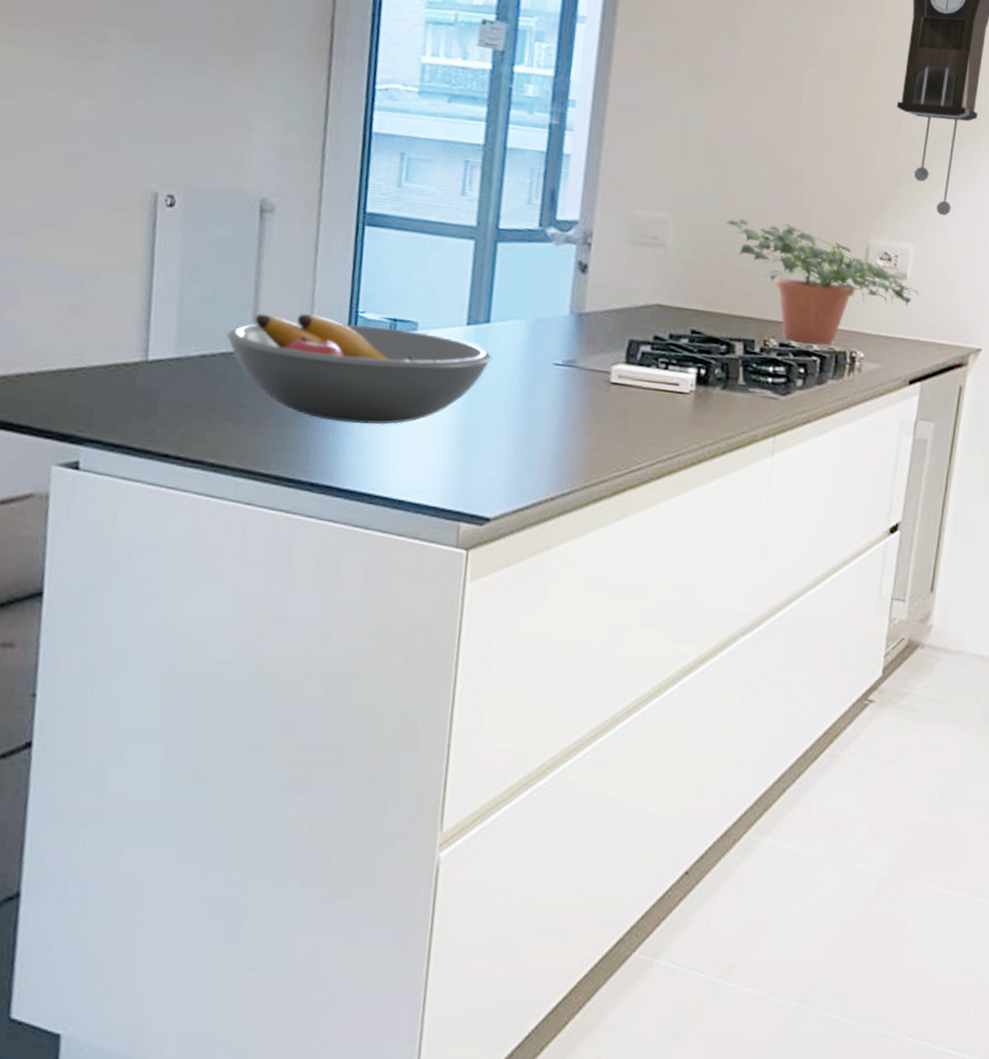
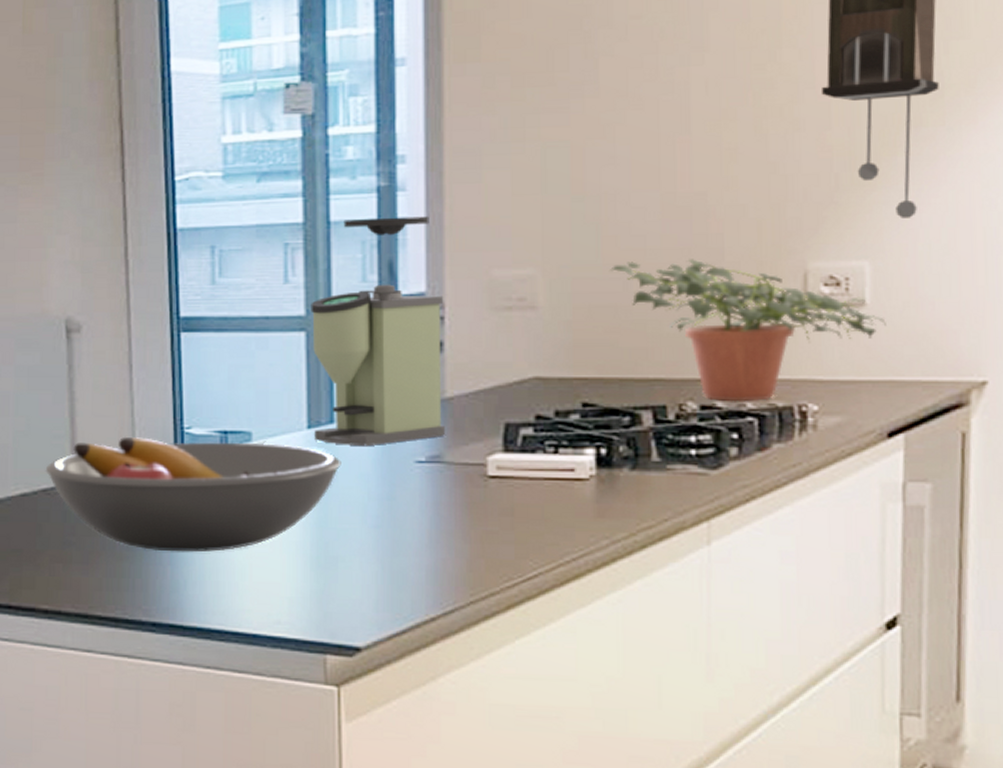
coffee grinder: none [471,148,592,347] -> present [311,216,445,447]

